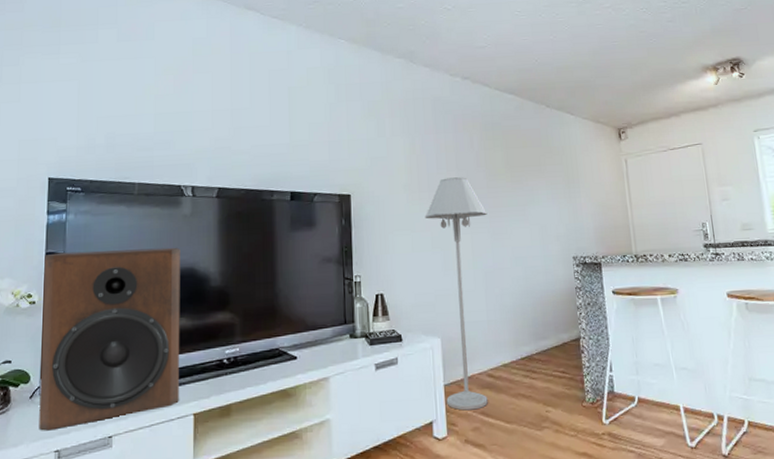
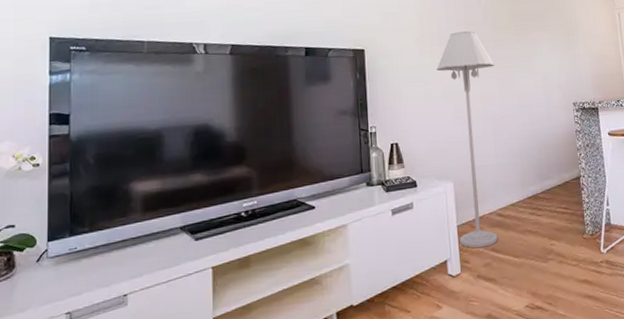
speaker: present [39,247,180,431] -> none [47,104,196,294]

